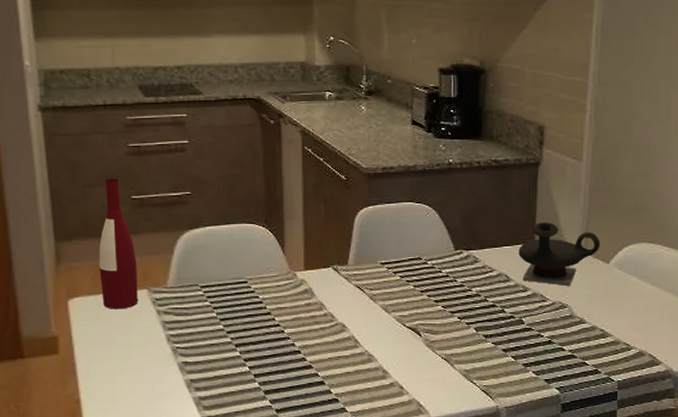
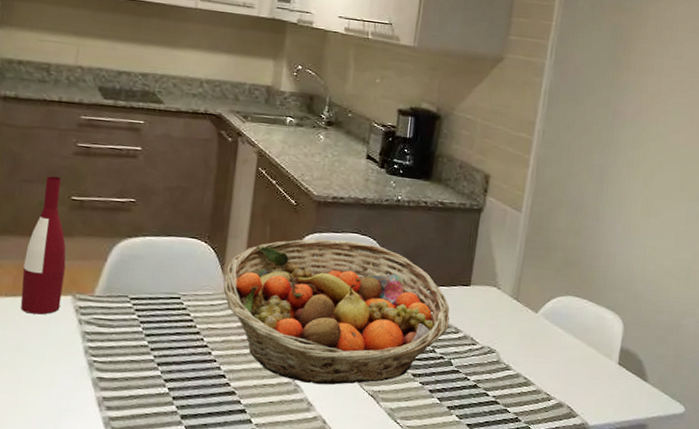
fruit basket: none [286,210,516,353] -> present [223,238,450,385]
teapot: present [518,222,601,286] -> none [454,266,532,331]

